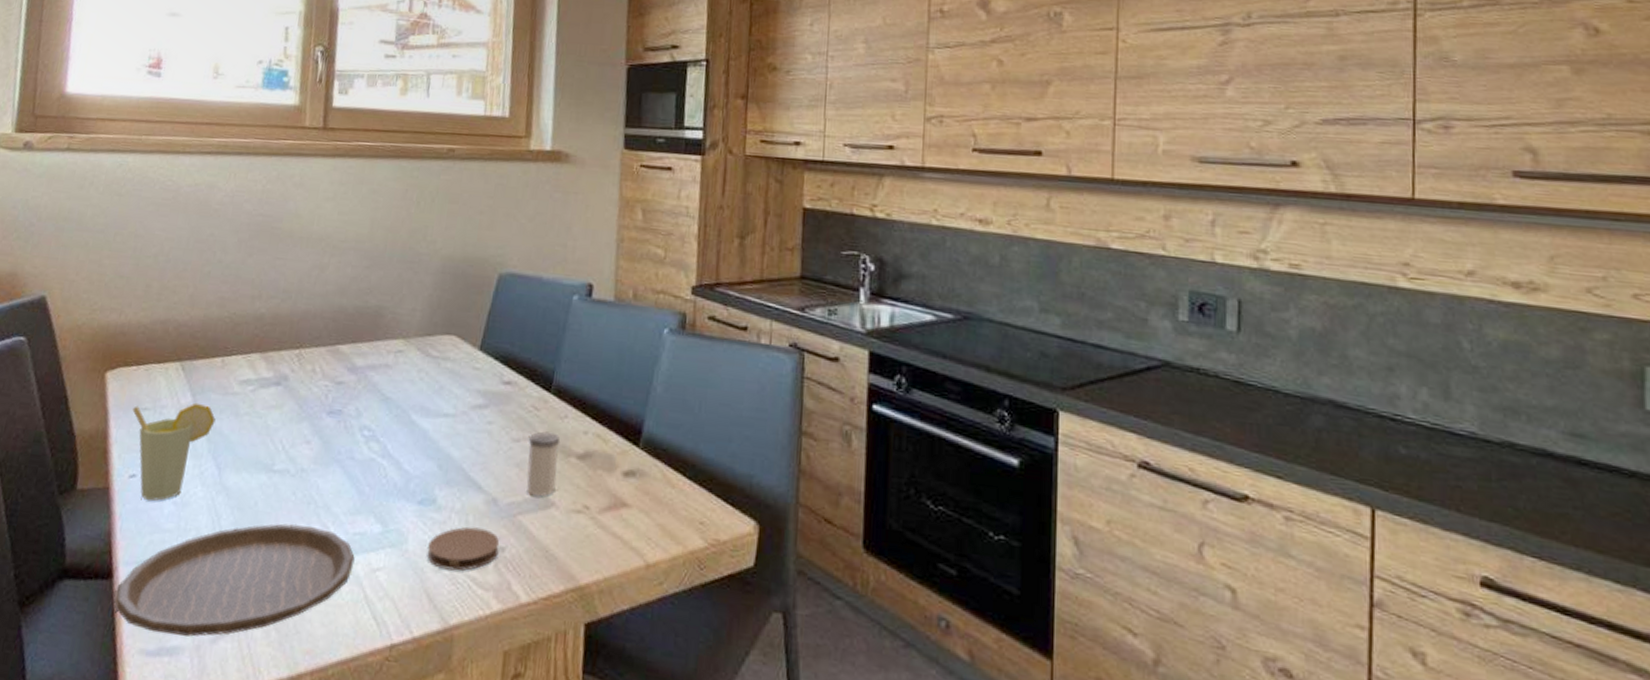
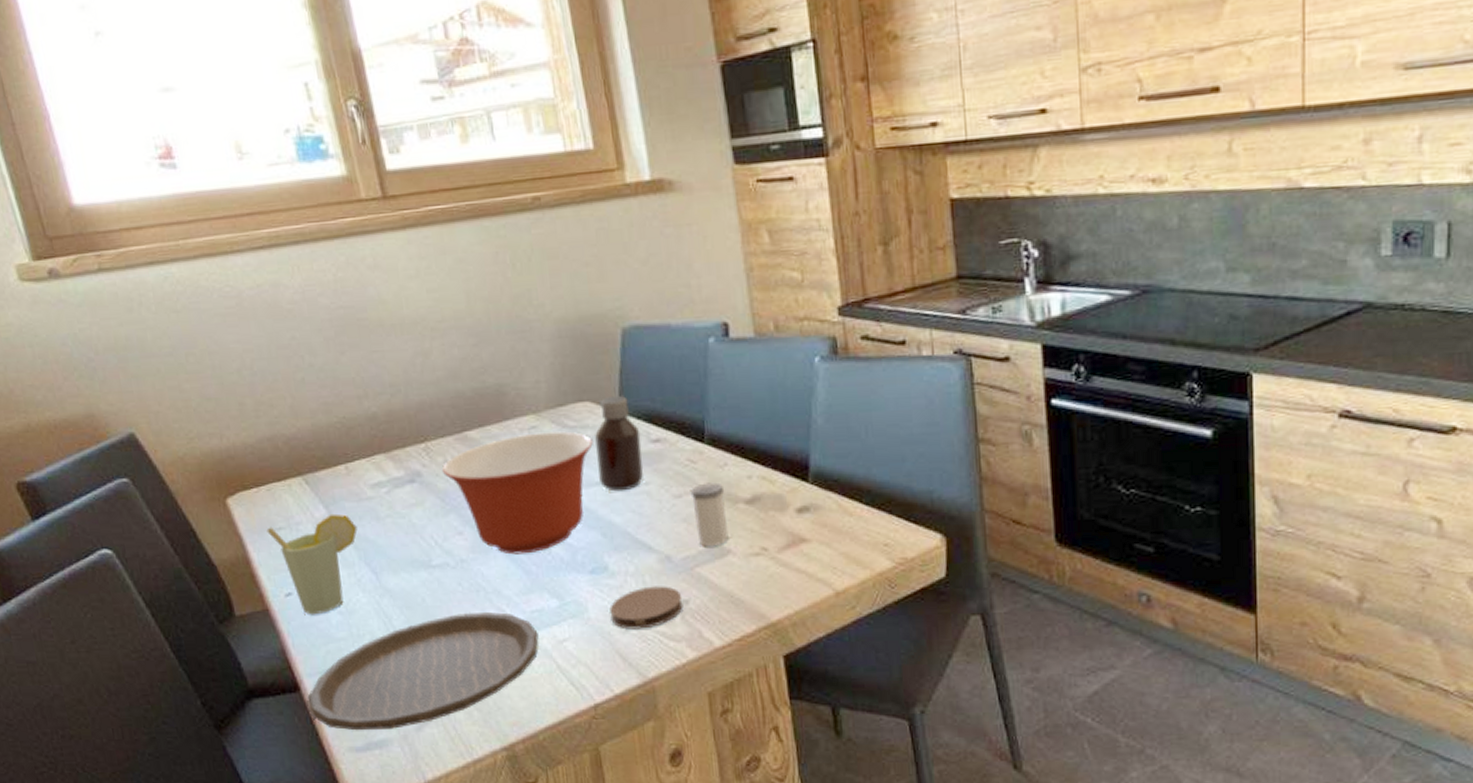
mixing bowl: none [307,356,450,474] -> present [441,431,593,555]
bottle: none [448,333,495,427] -> present [595,394,643,492]

